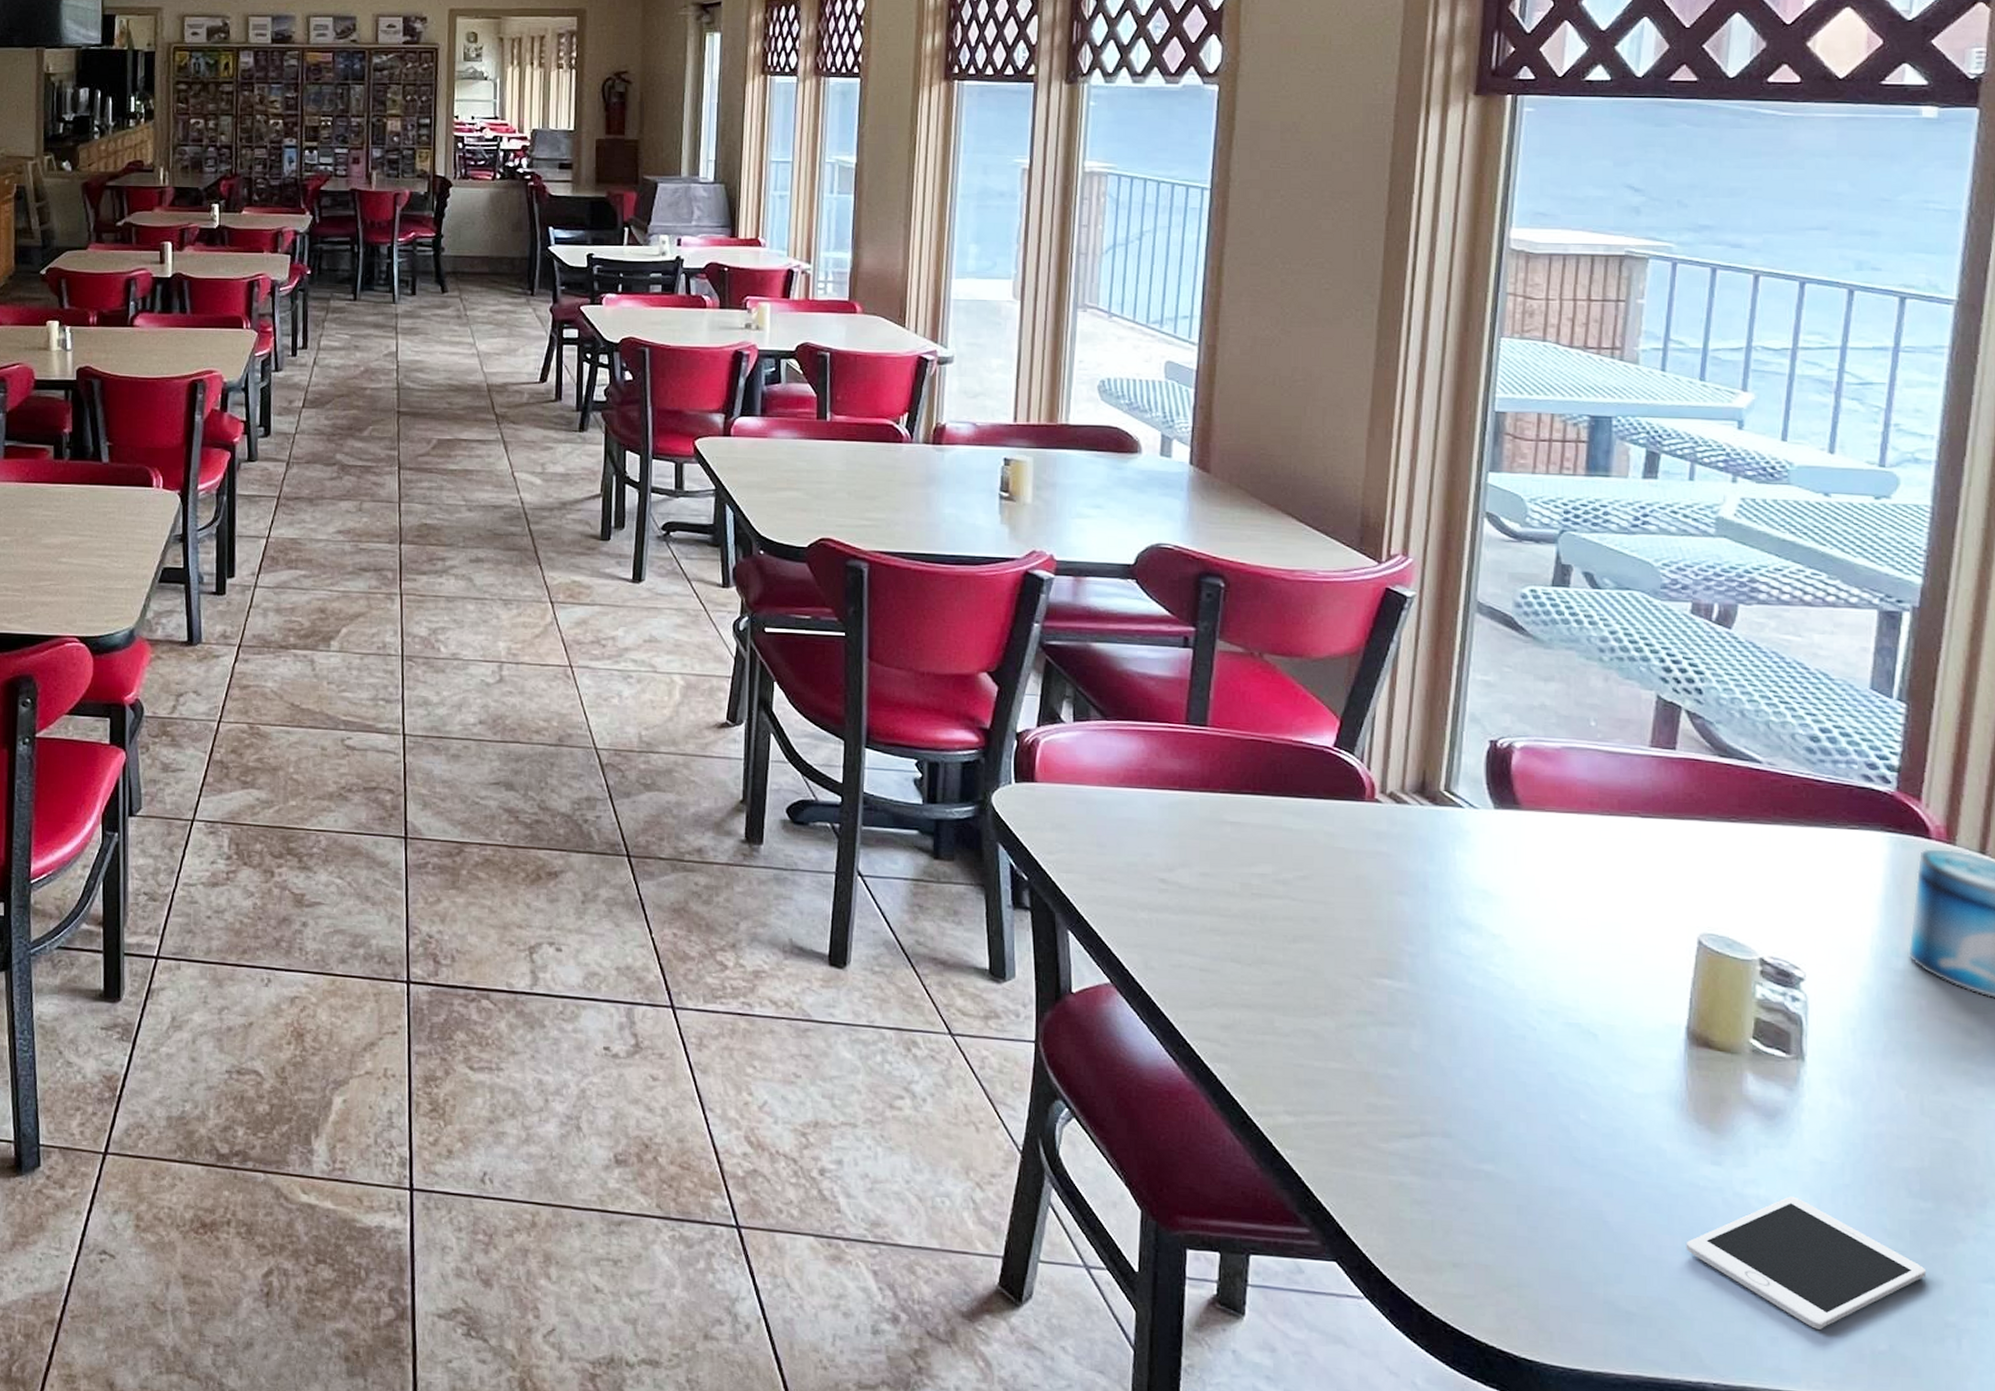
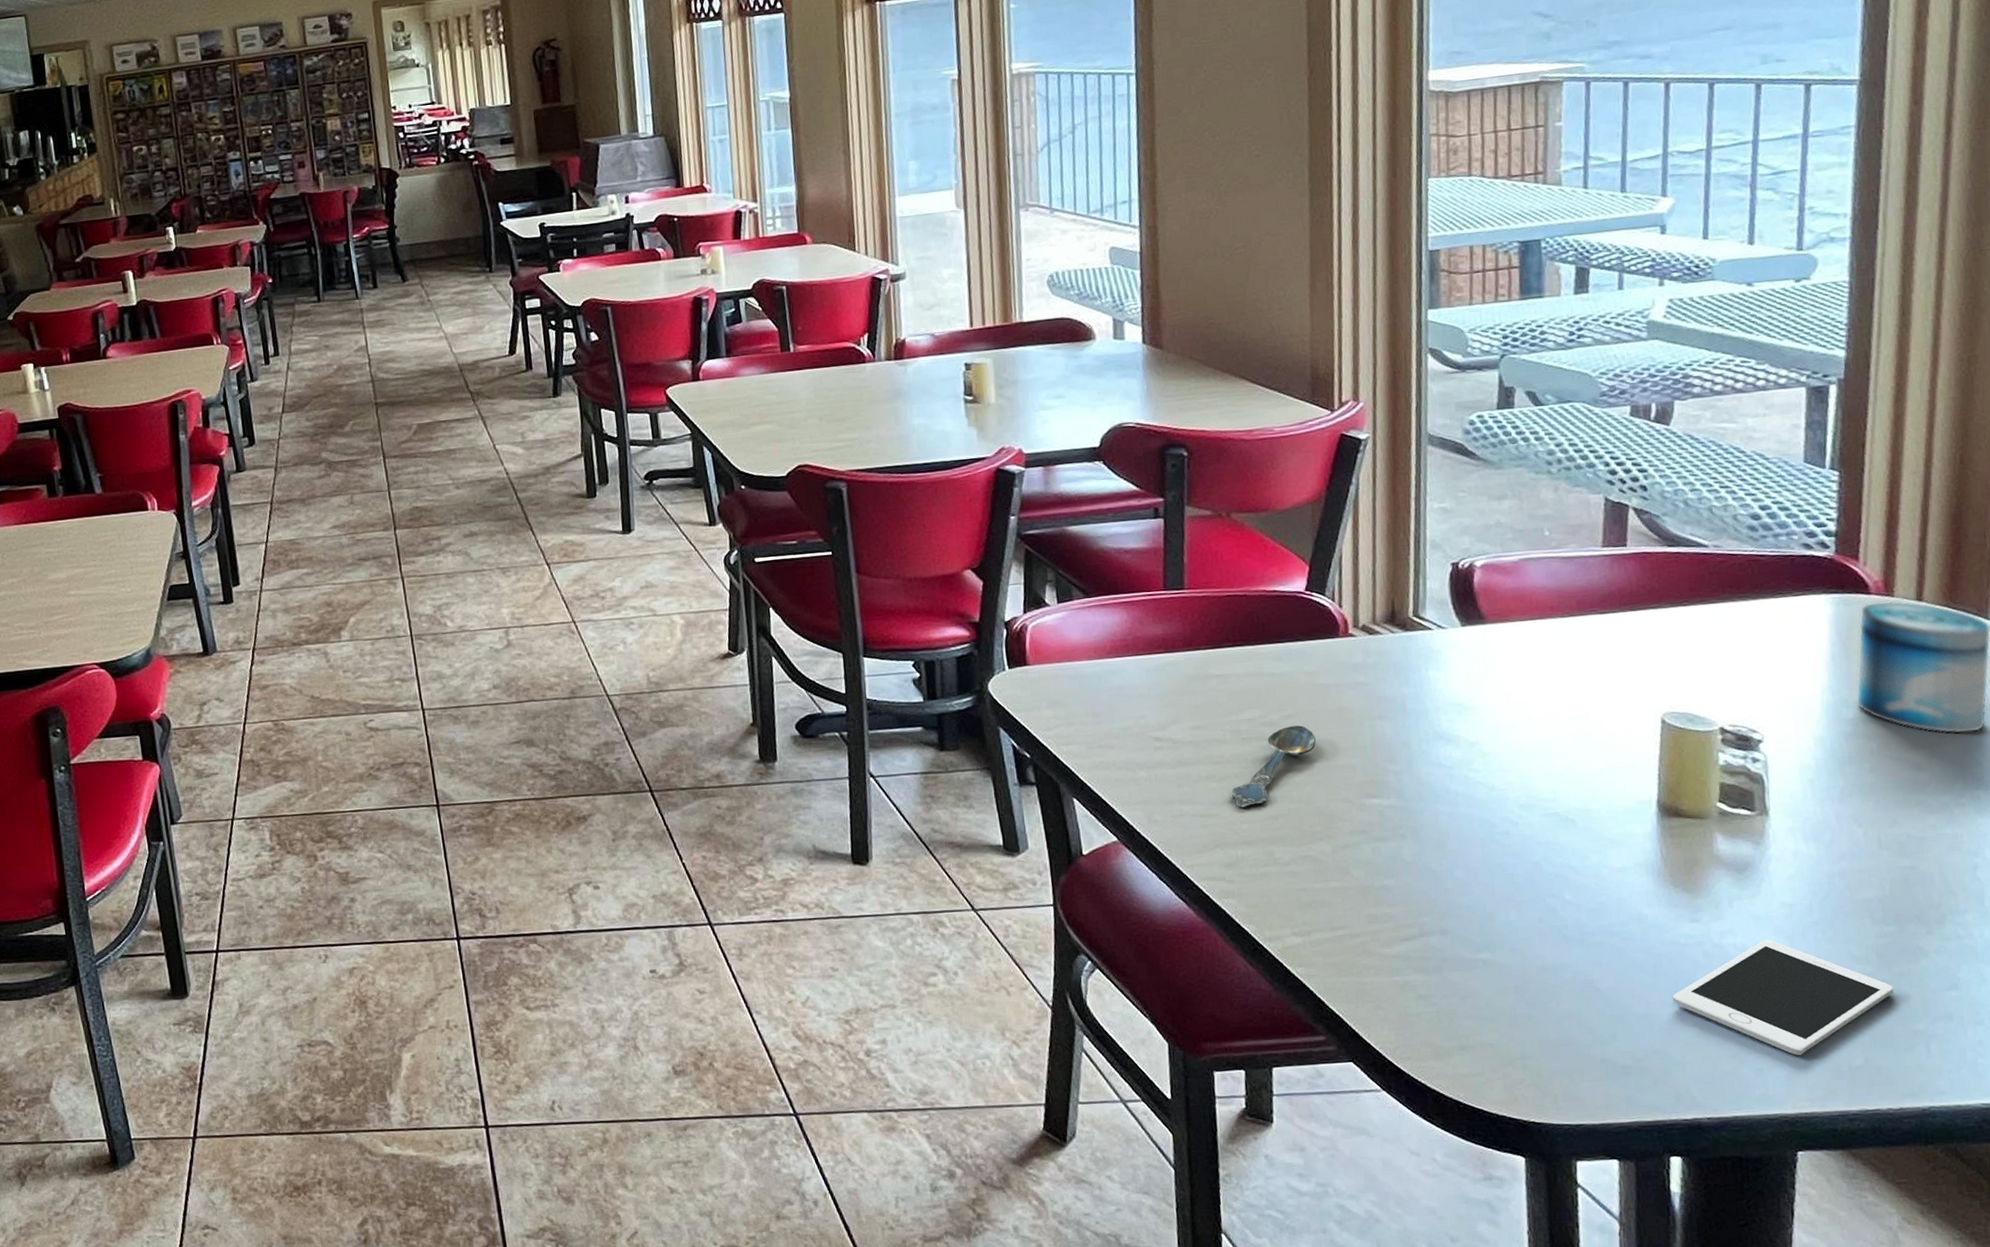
spoon: none [1234,888,1329,969] -> present [1231,725,1316,809]

